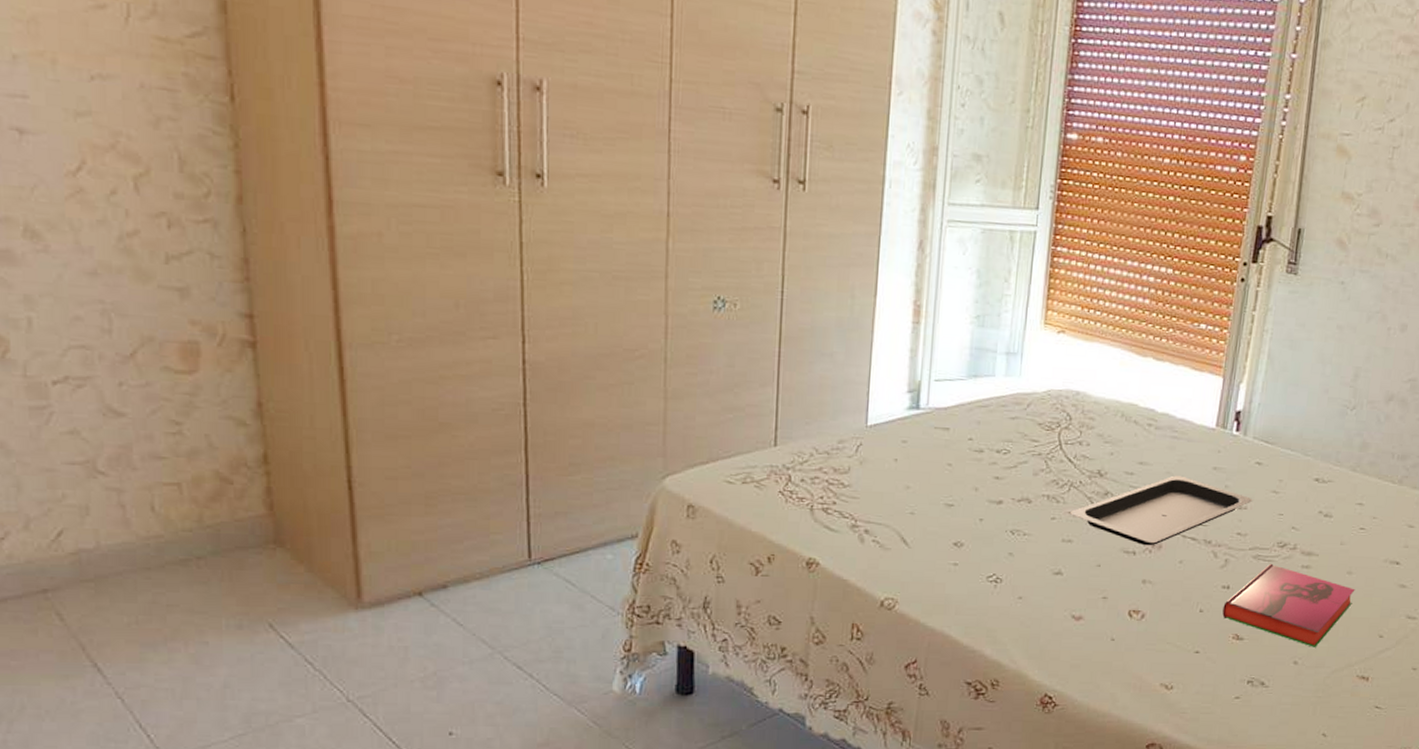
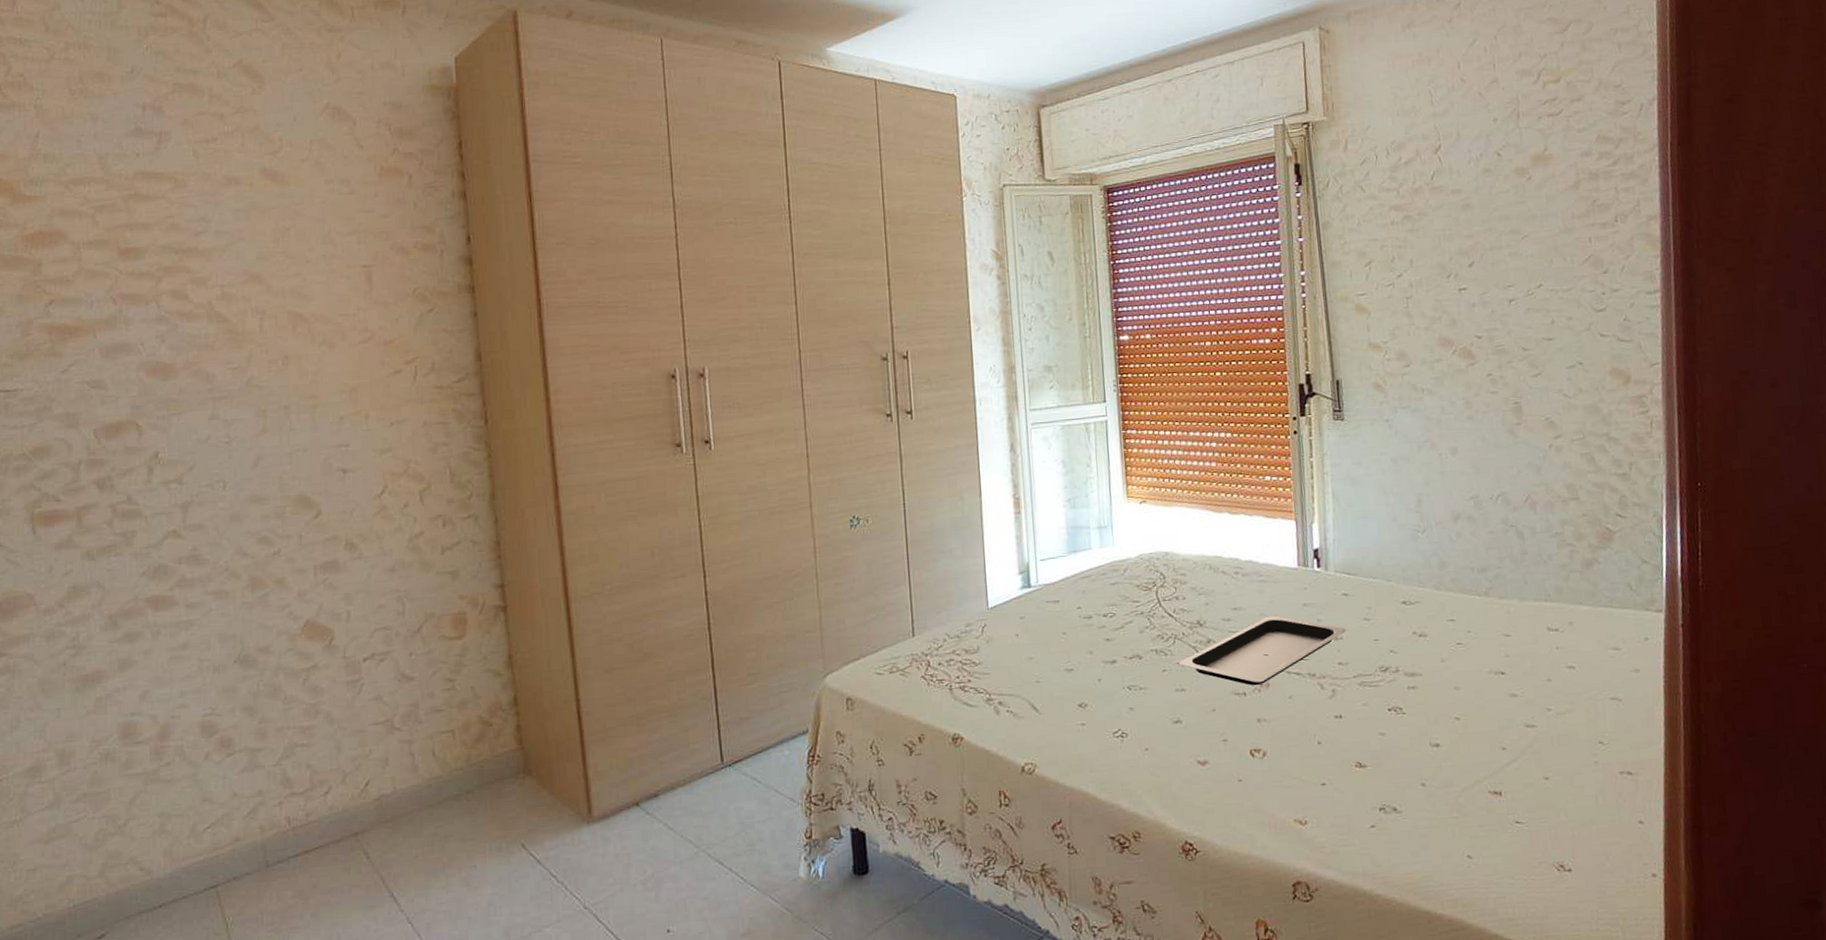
hardback book: present [1222,563,1355,647] -> none [1340,688,1467,767]

